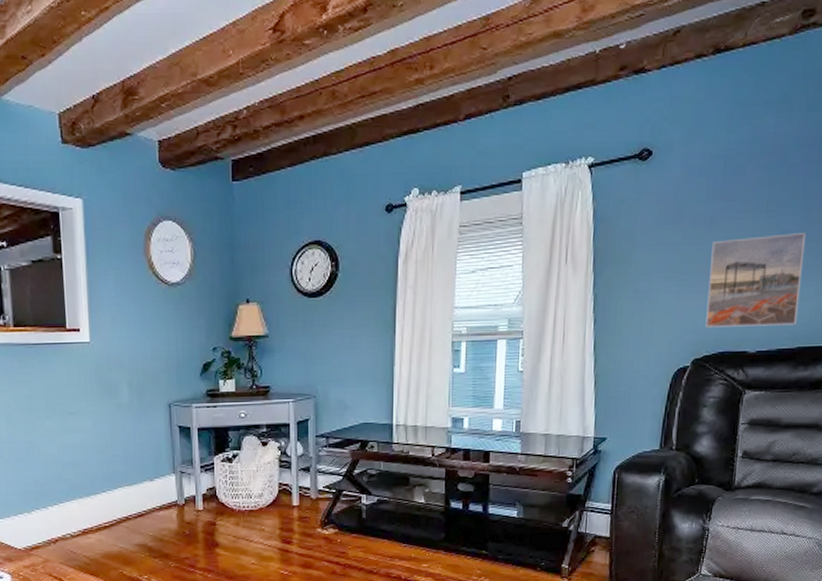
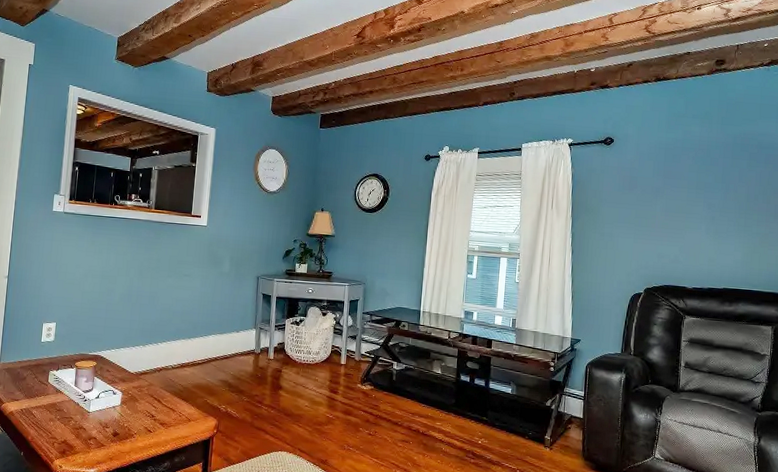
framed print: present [705,233,807,328] -> none [654,205,726,272]

